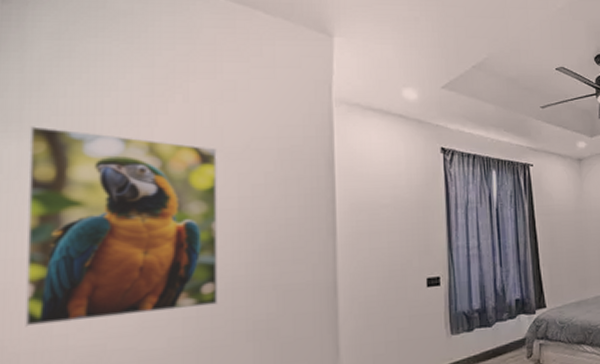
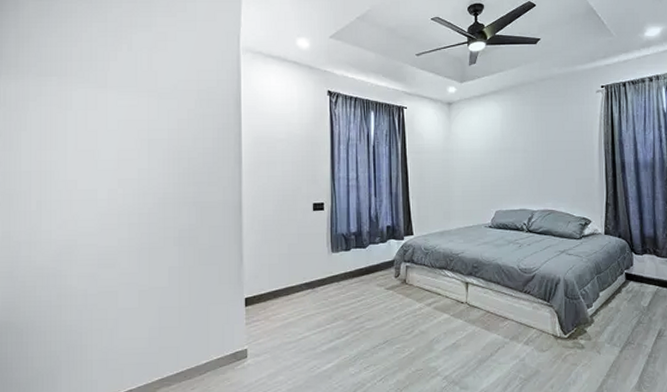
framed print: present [24,126,217,327] -> none [22,70,153,223]

